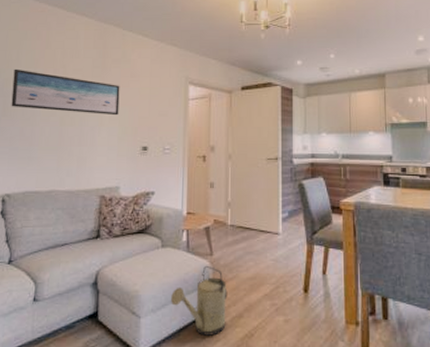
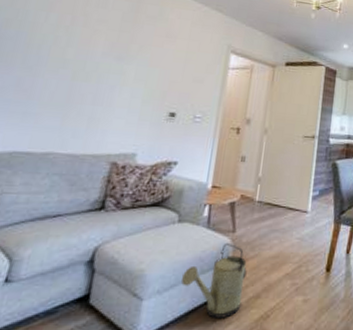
wall art: present [11,69,120,116] -> none [8,9,152,76]

